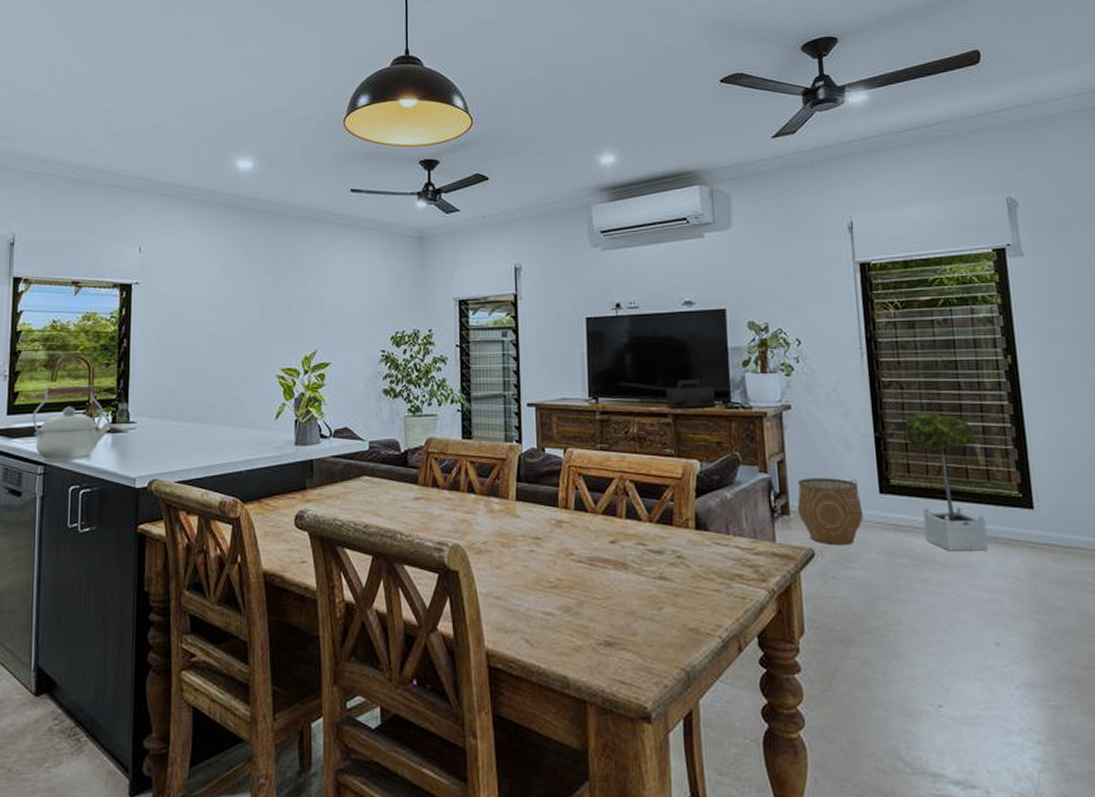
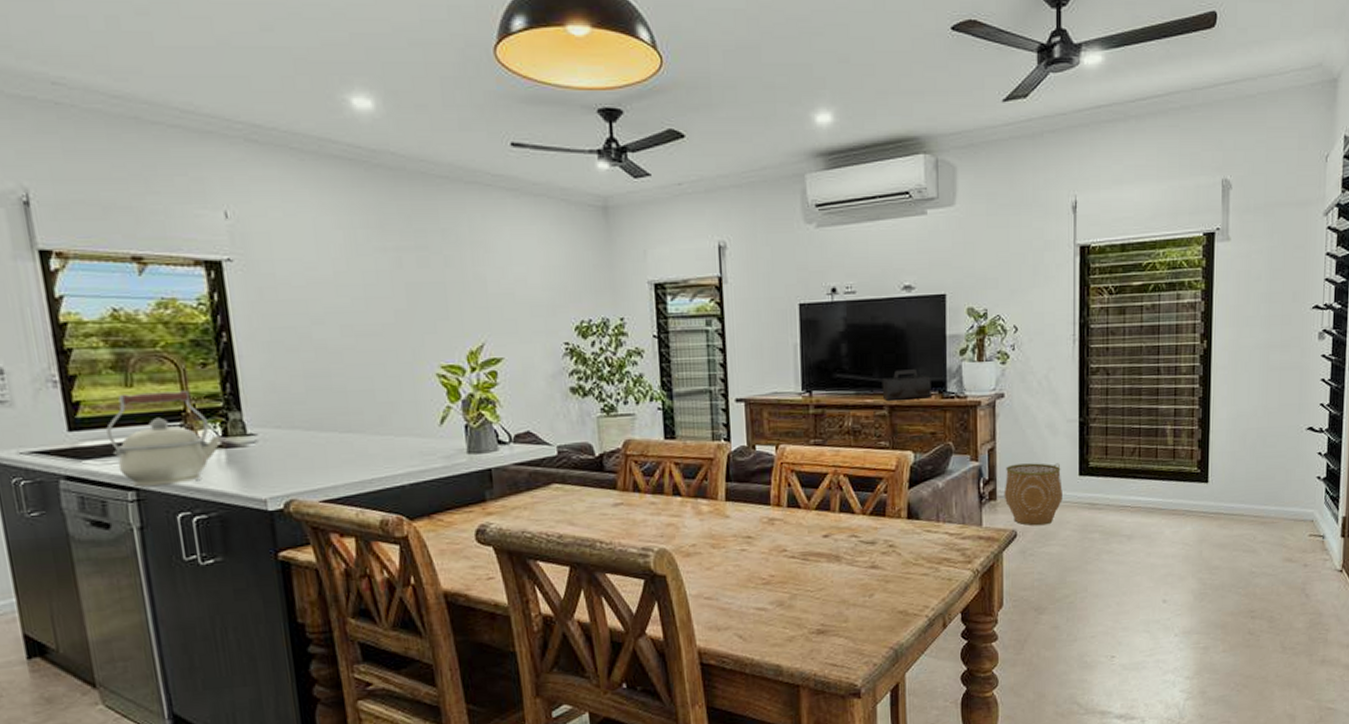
potted tree: present [904,412,989,551] -> none [1106,396,1167,525]

